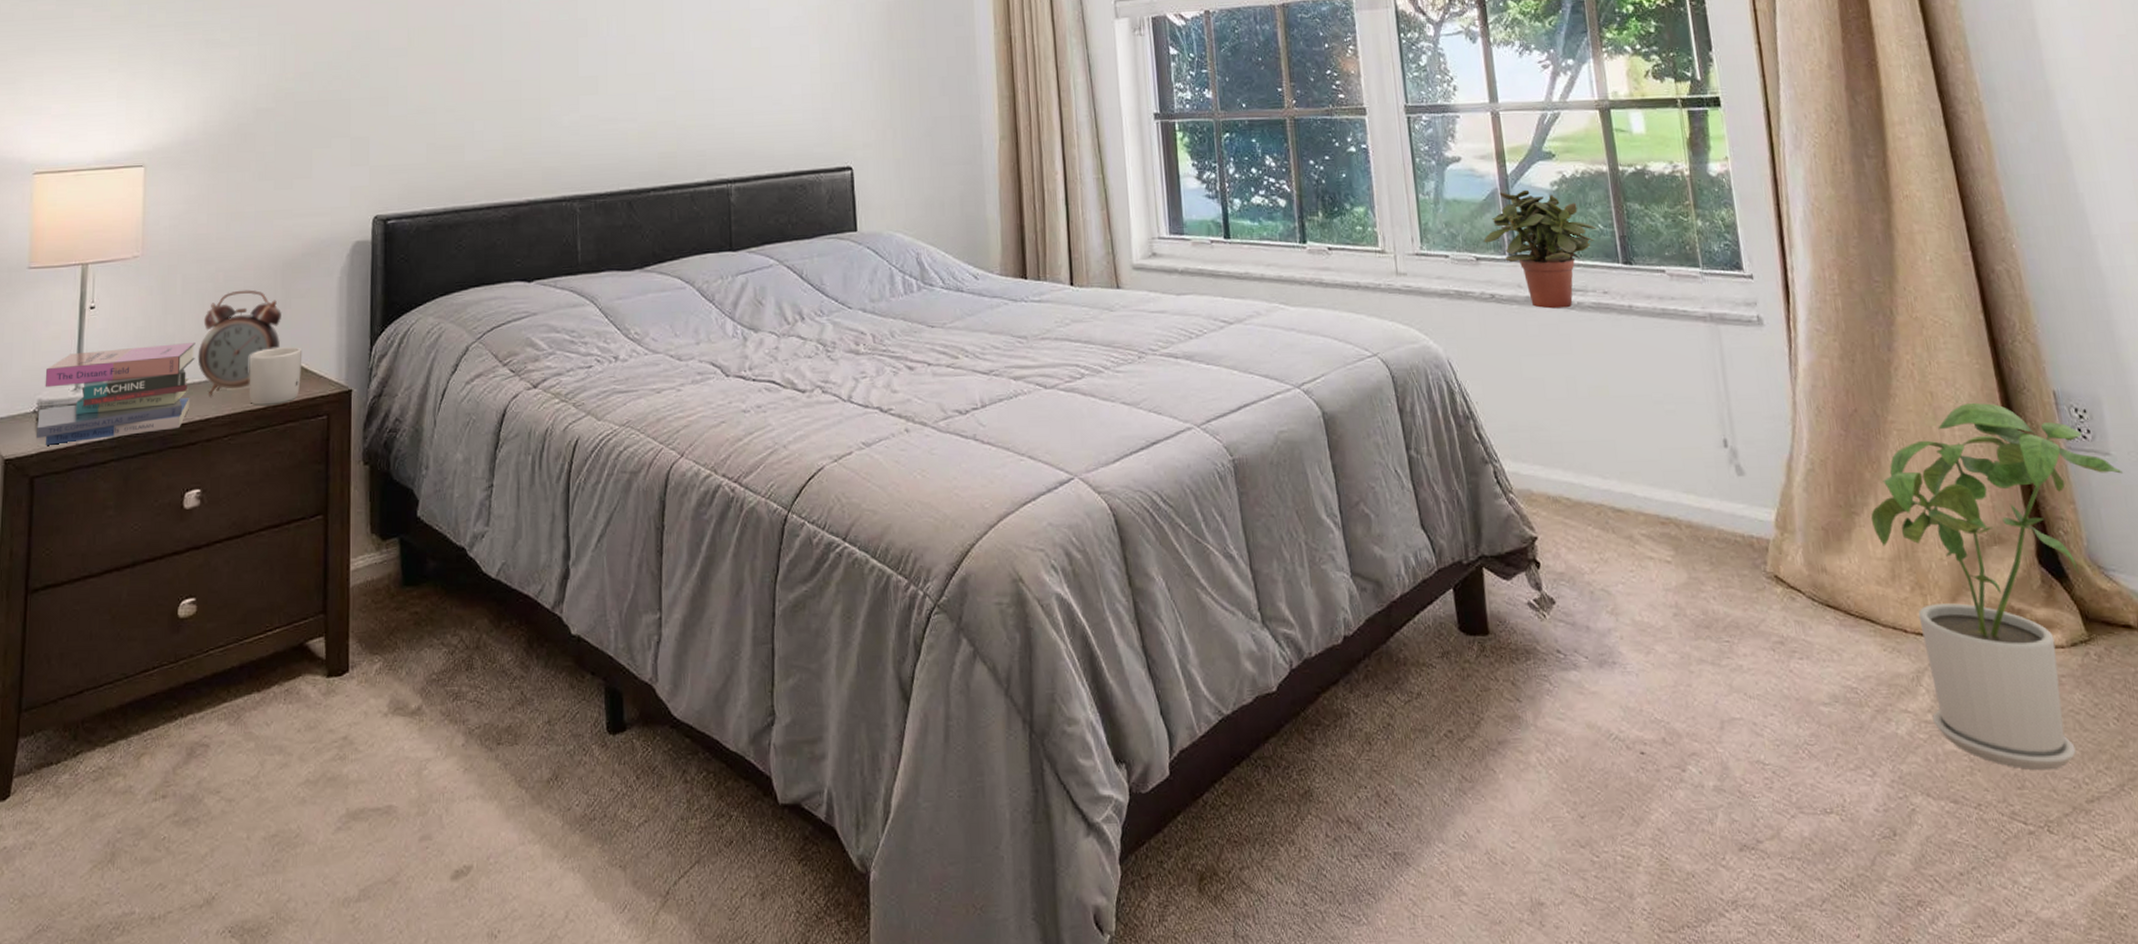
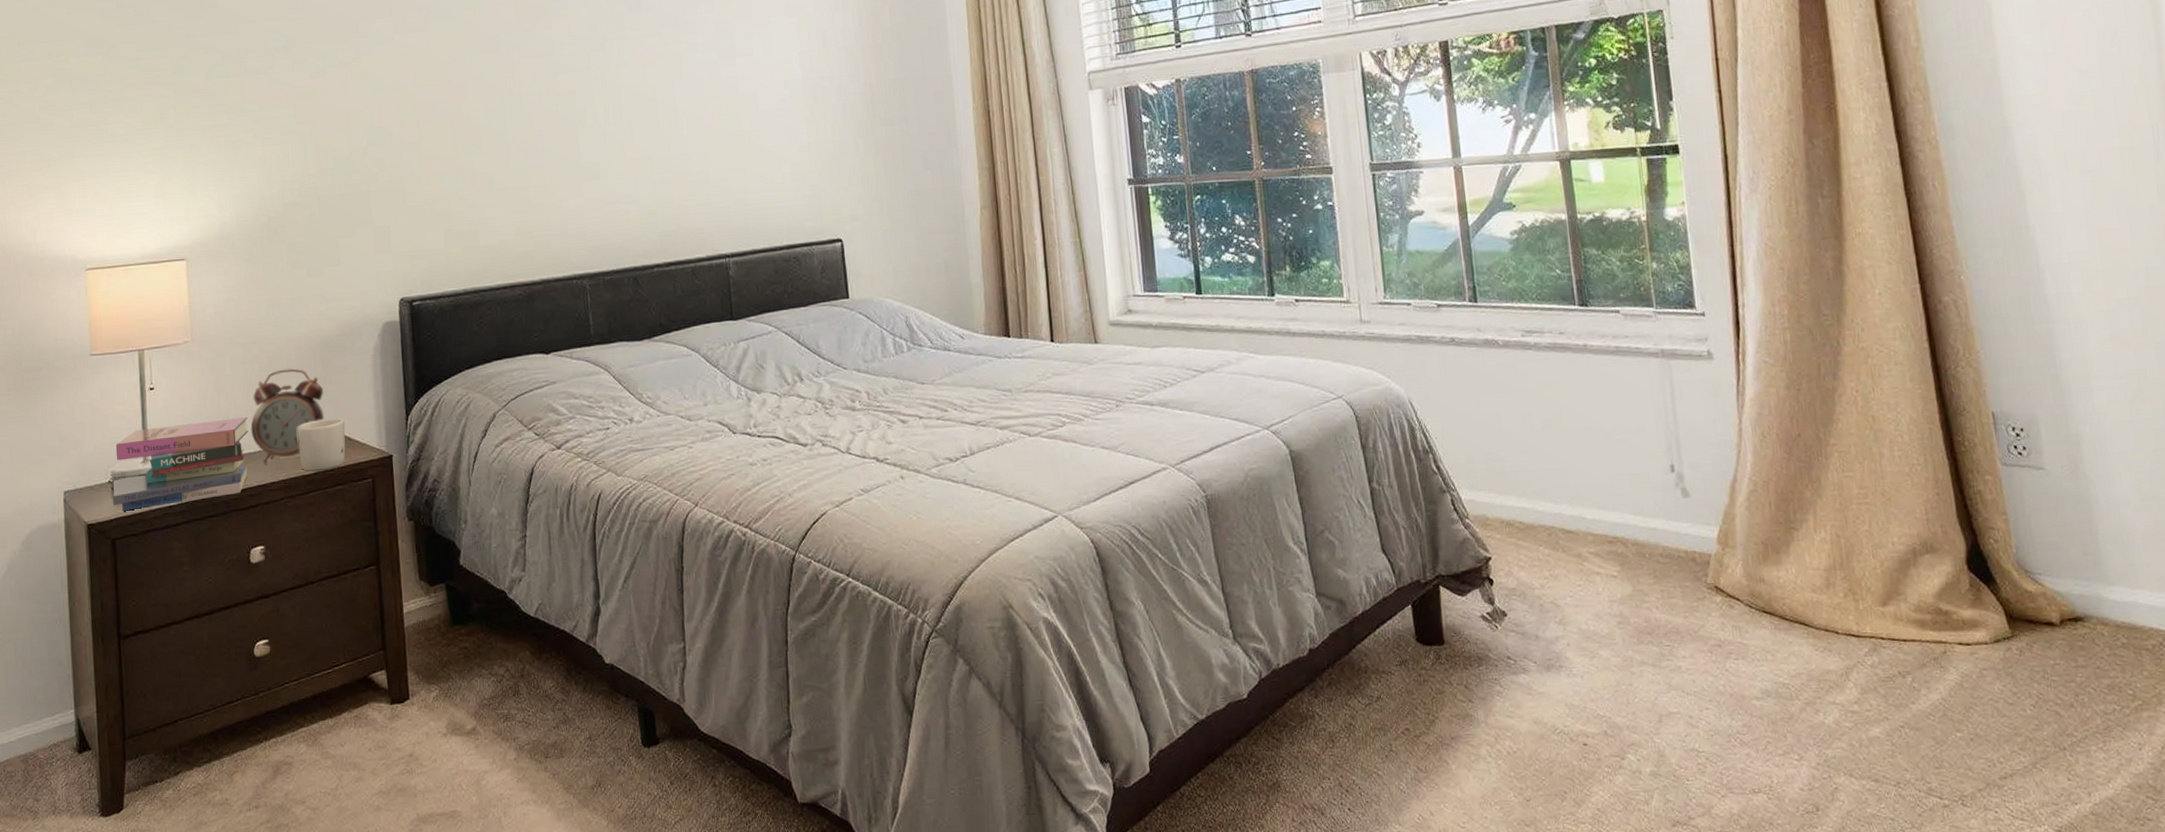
potted plant: present [1484,189,1597,309] -> none [1445,239,1554,350]
house plant: present [1870,402,2123,771] -> none [1809,424,2055,752]

